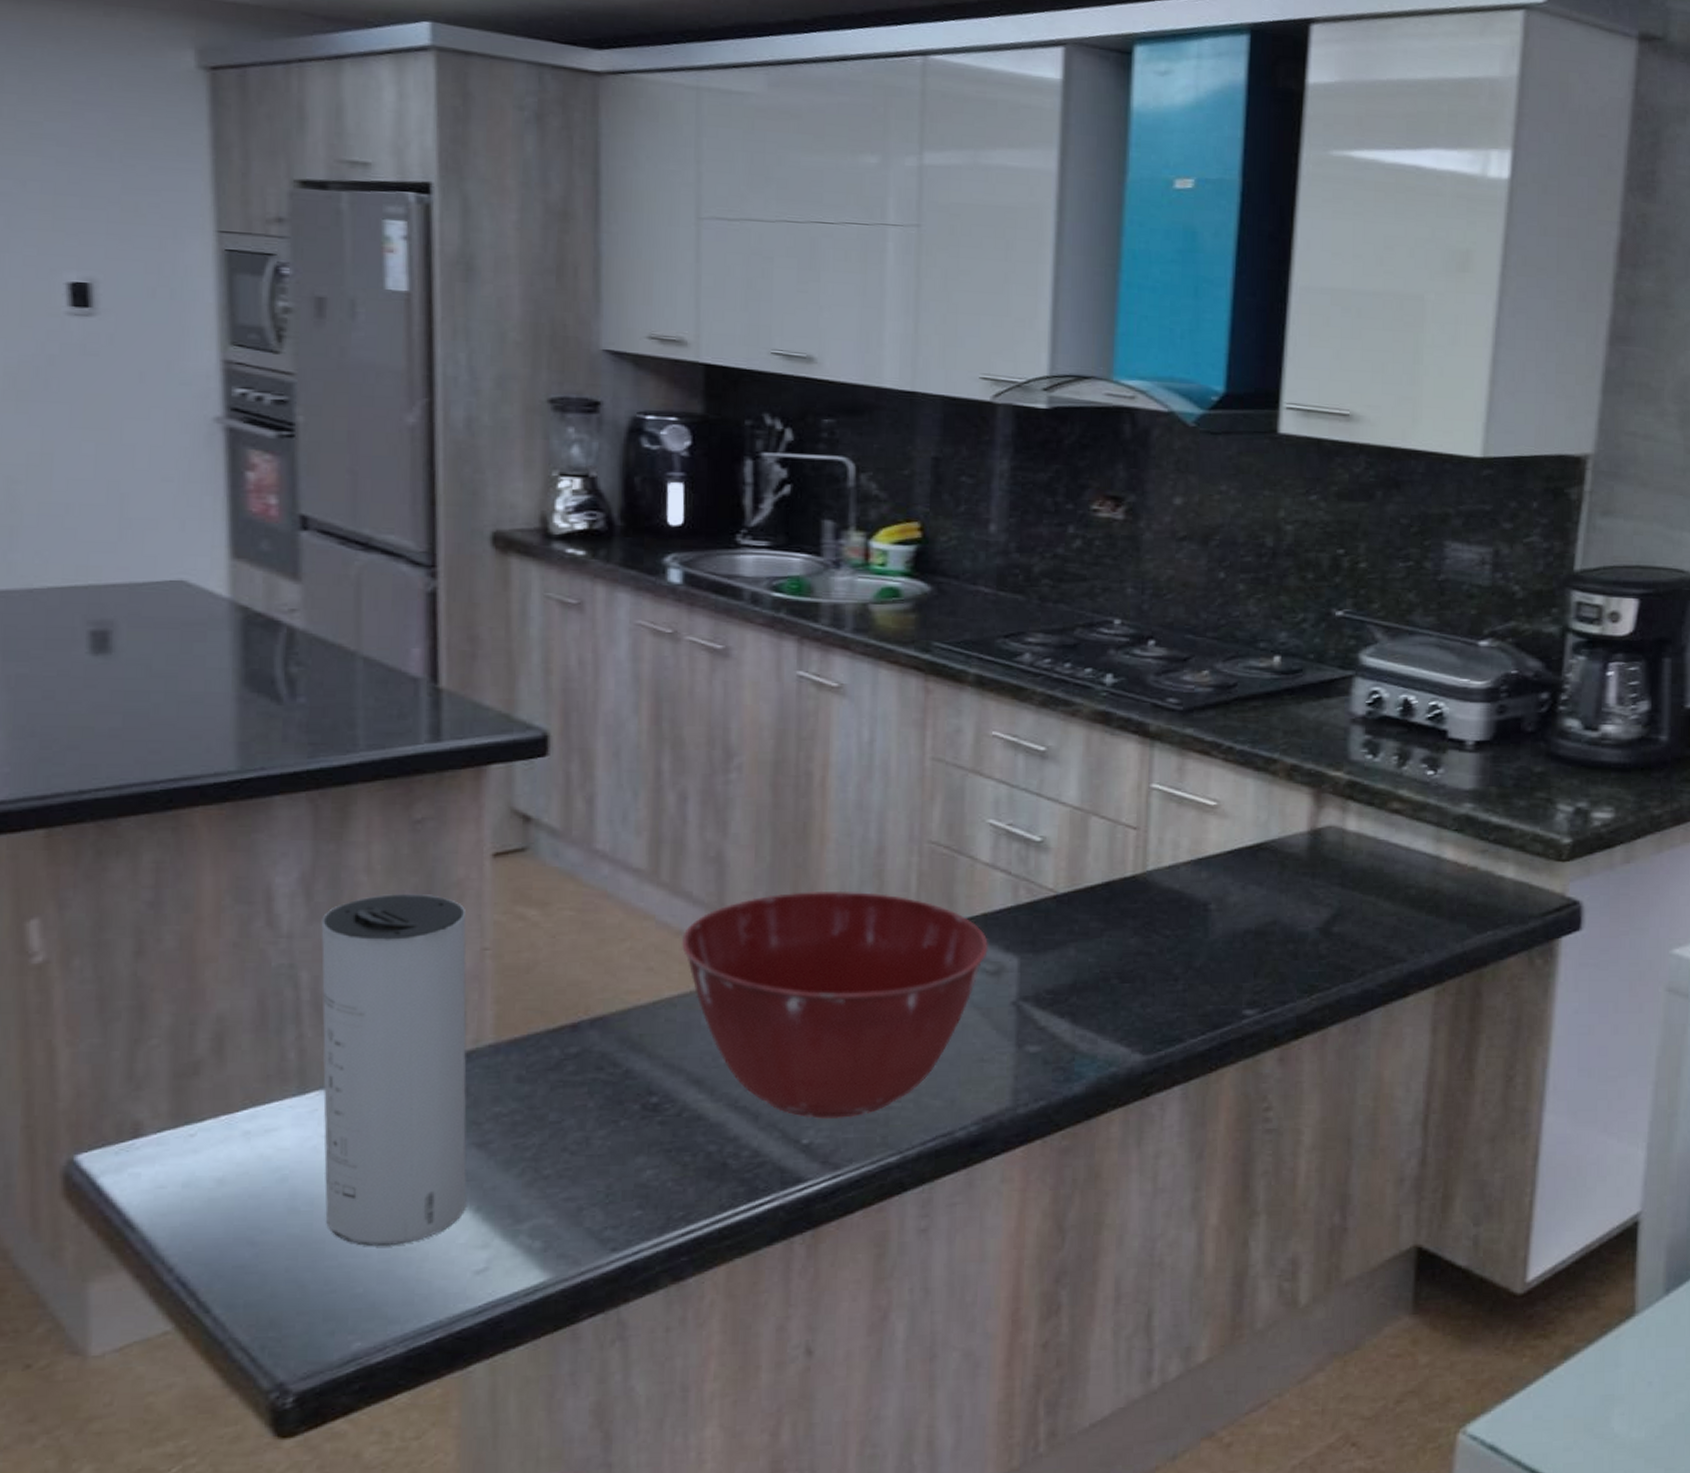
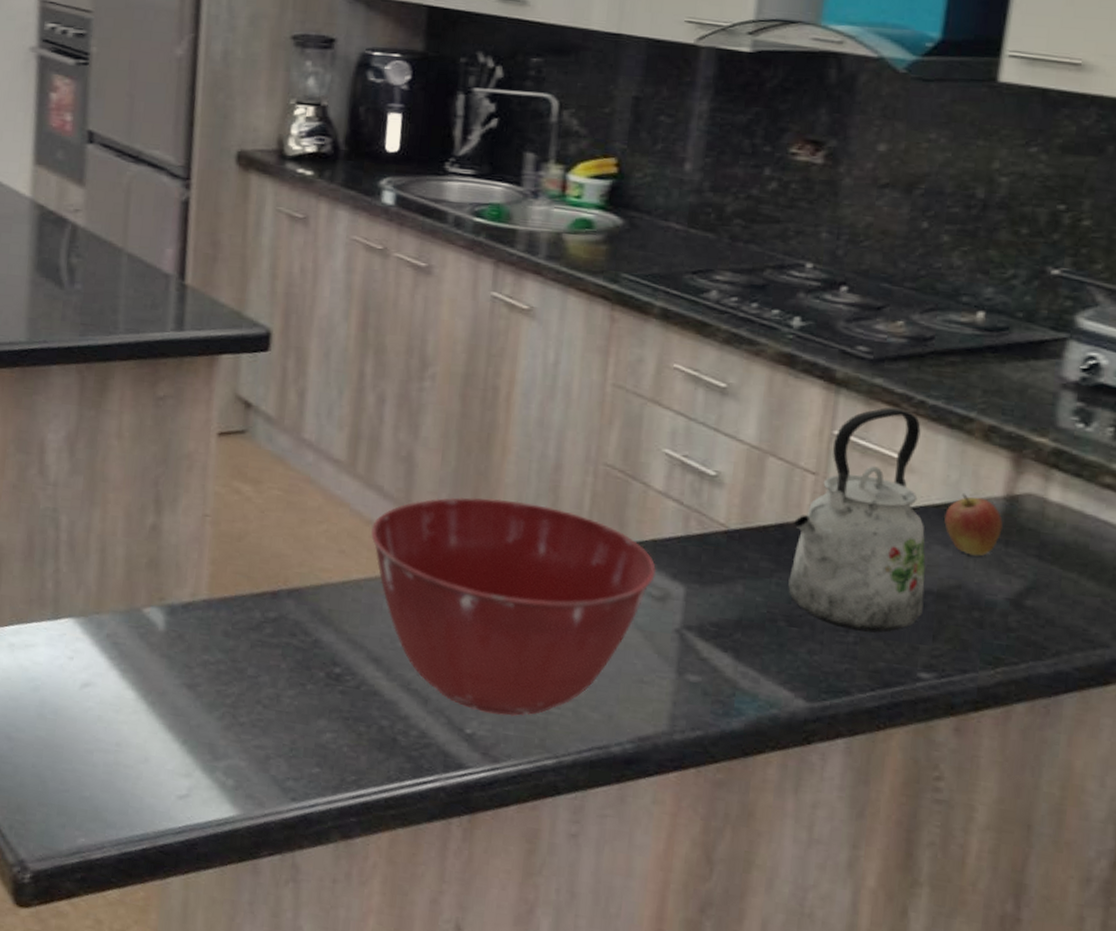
speaker: present [321,894,467,1246] -> none [65,458,193,761]
kettle: none [1118,755,1244,978] -> present [788,407,926,633]
fruit: none [1257,831,1309,891] -> present [944,492,1003,556]

